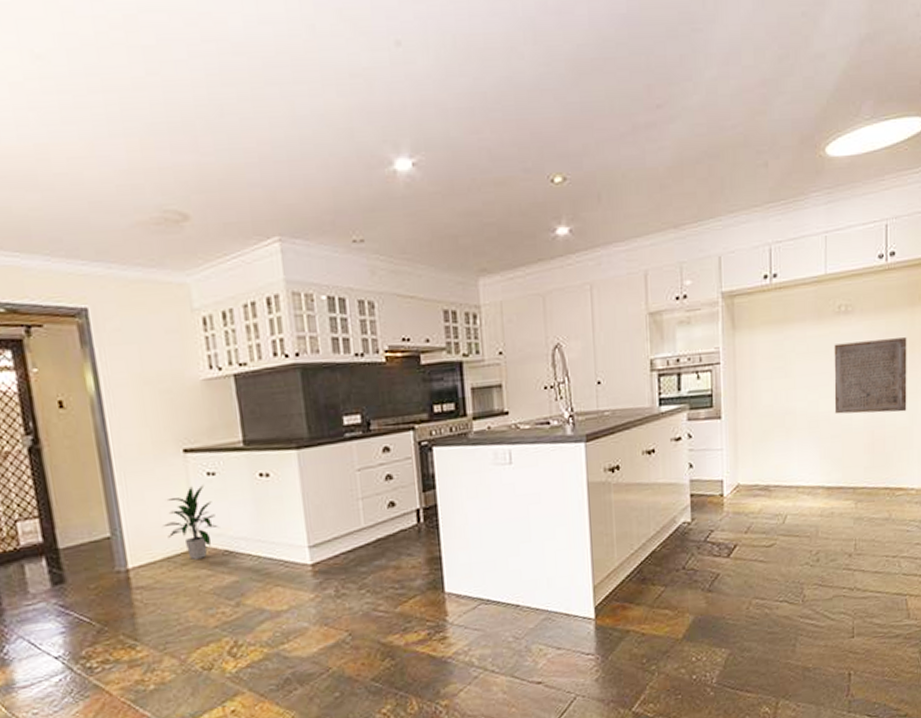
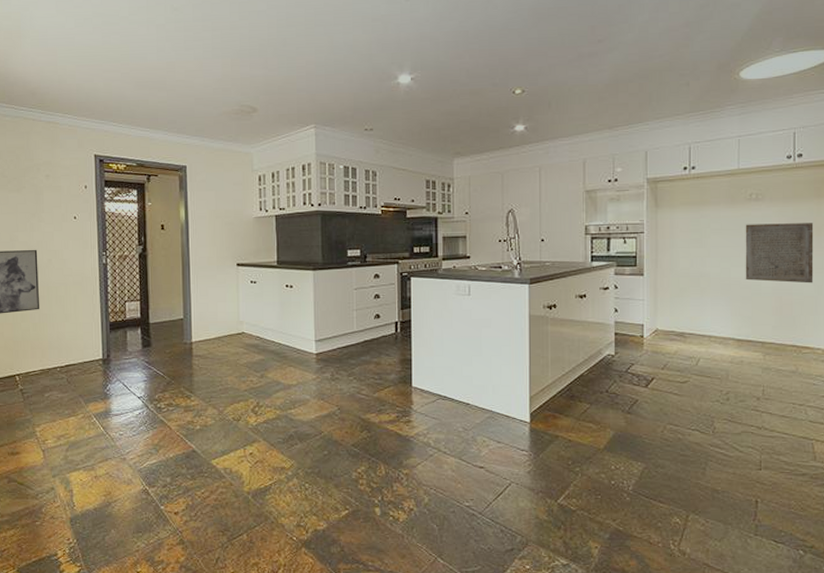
indoor plant: present [163,485,220,560] -> none [218,289,256,340]

